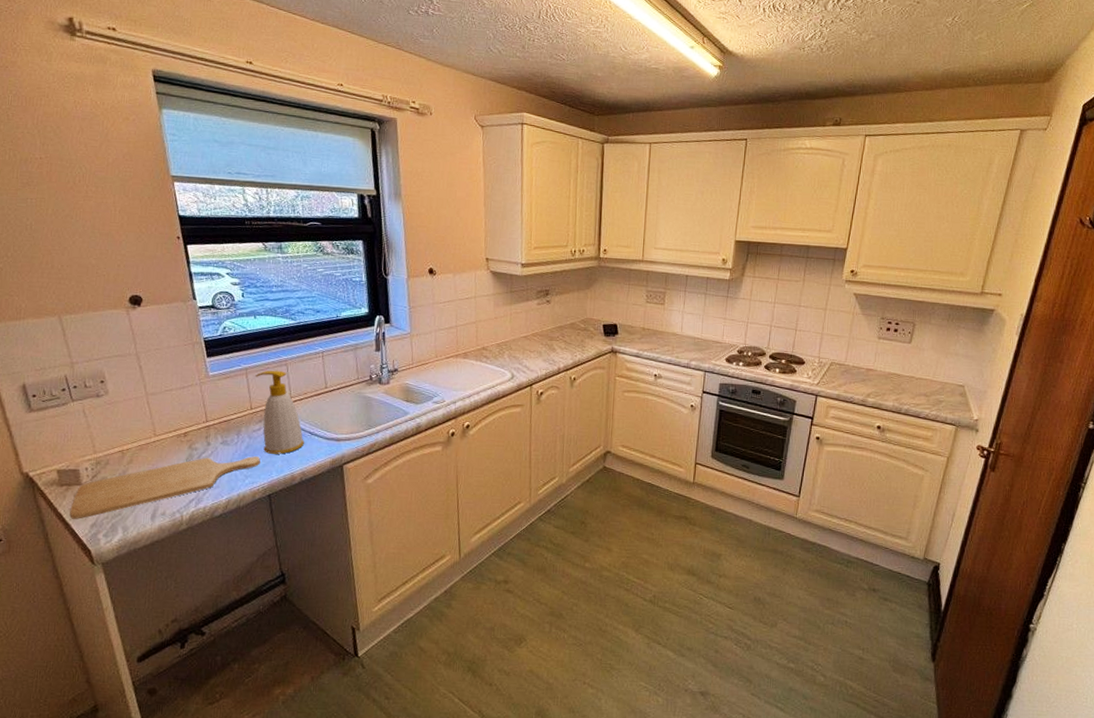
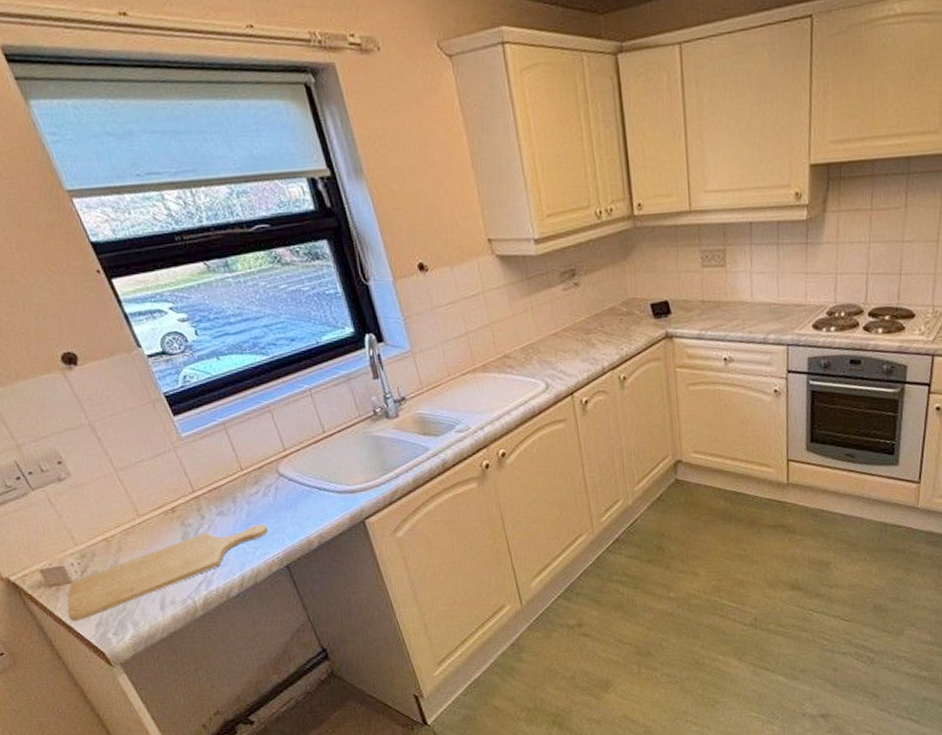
soap bottle: present [255,370,304,454] -> none [236,419,314,519]

